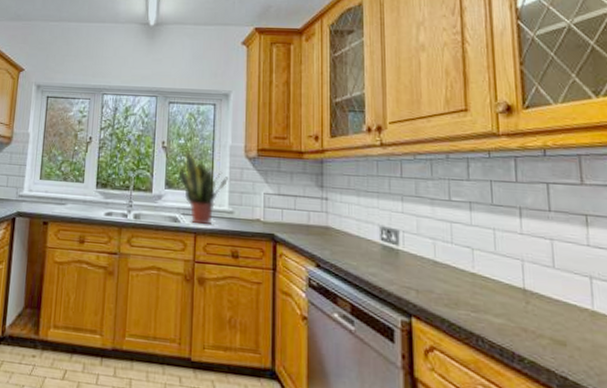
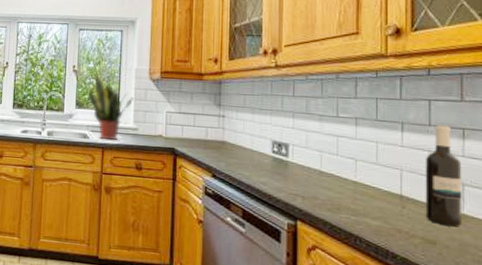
wine bottle: none [547,211,593,326] -> present [425,125,463,227]

